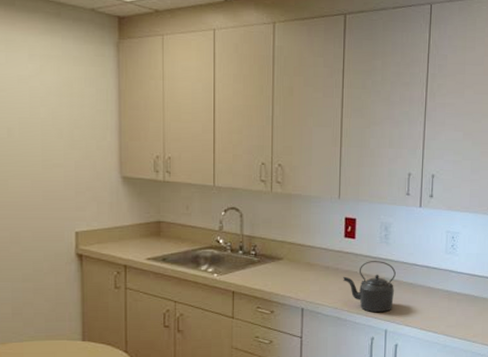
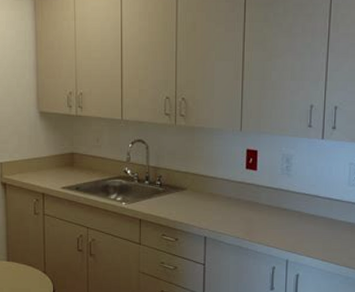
kettle: present [343,261,396,312] -> none [245,192,297,242]

